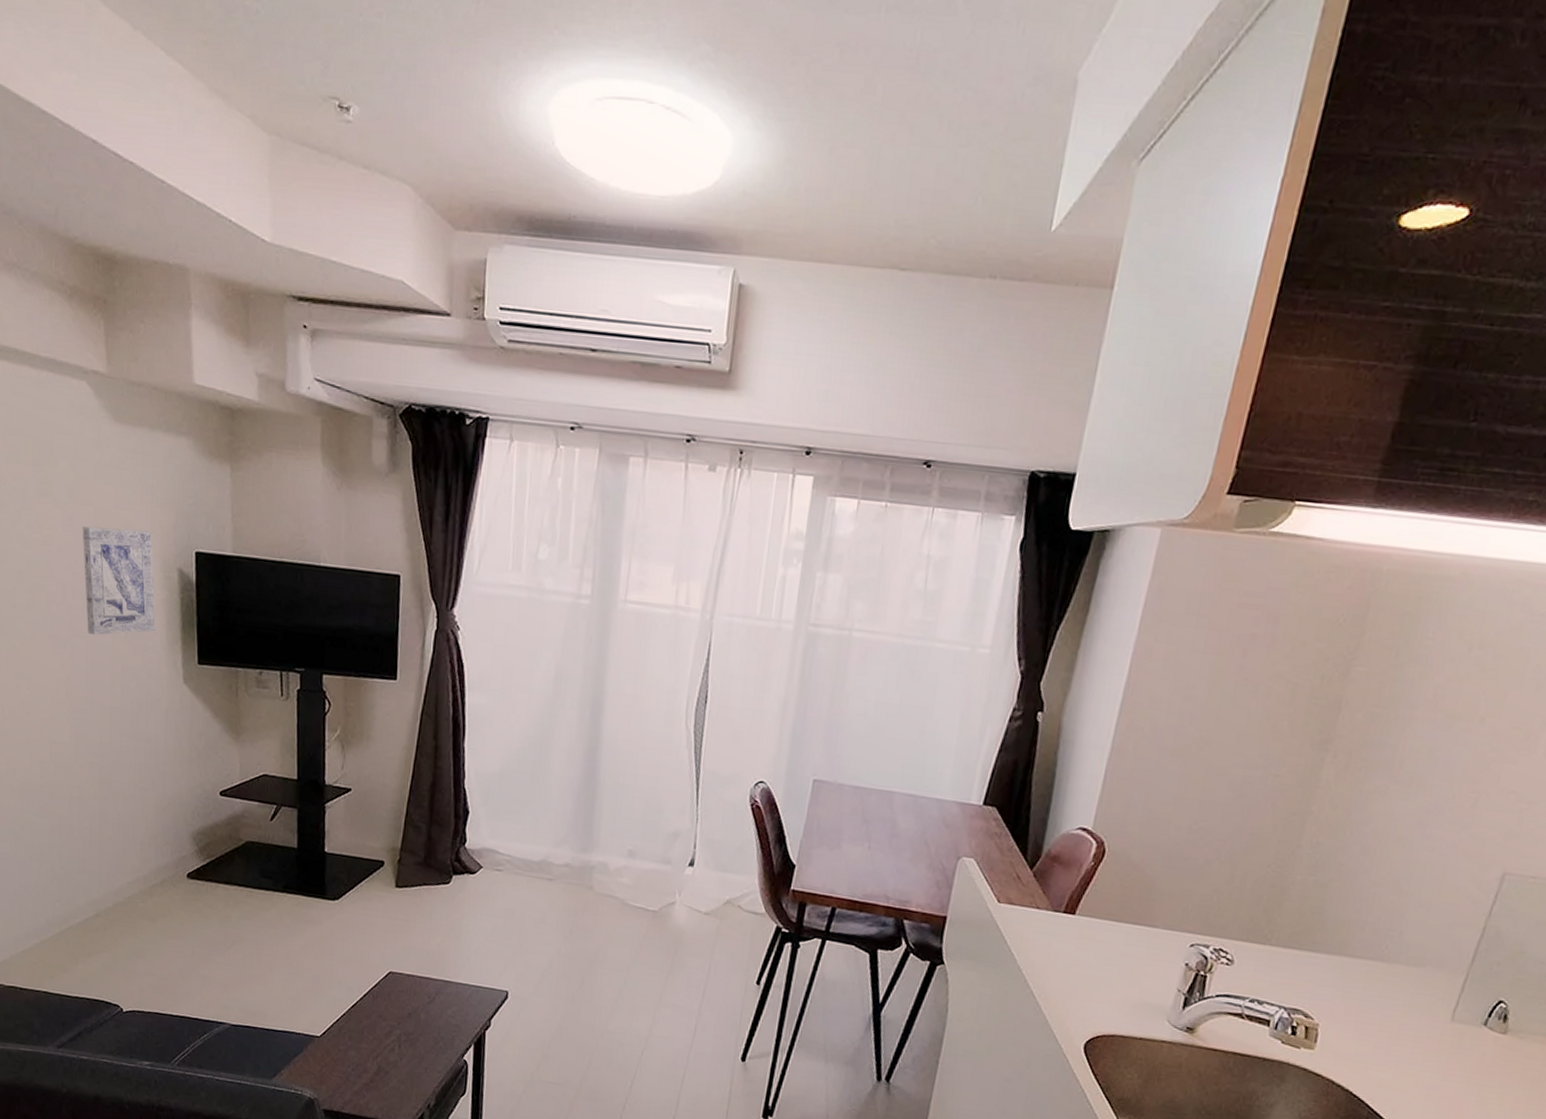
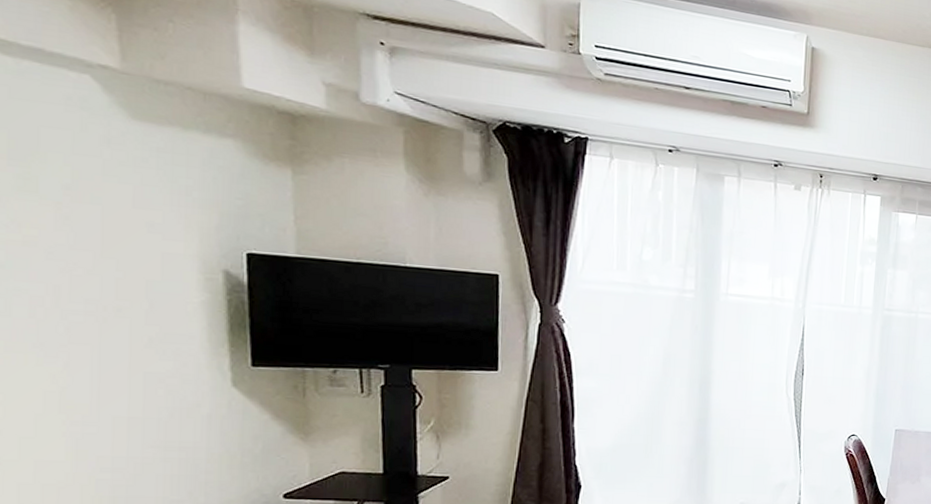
wall art: present [82,526,156,635] -> none [84,226,193,341]

